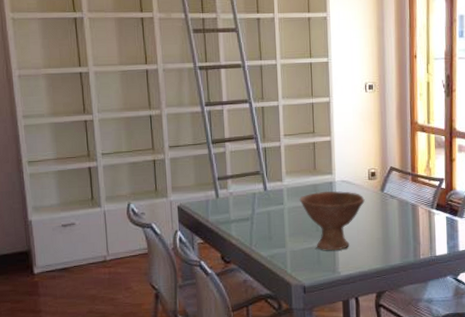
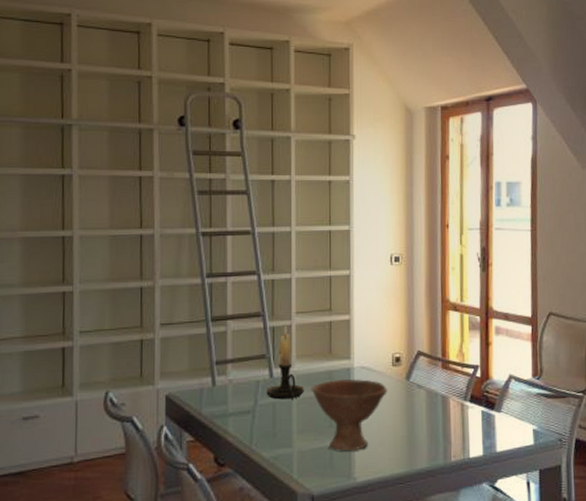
candle holder: none [261,146,294,209] -> present [266,325,304,400]

